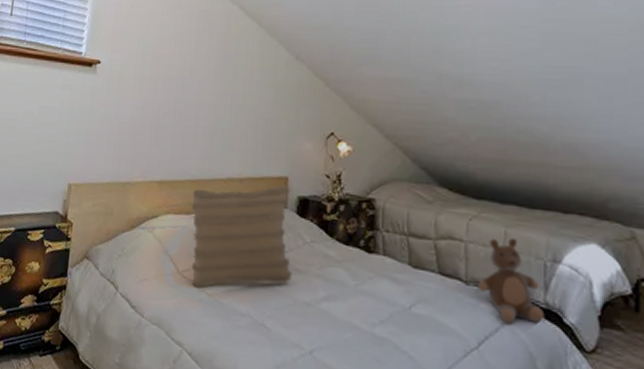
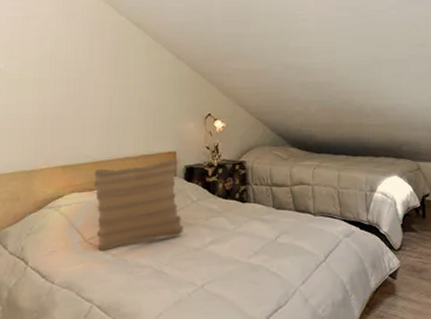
teddy bear: present [477,237,545,323] -> none [322,178,368,239]

